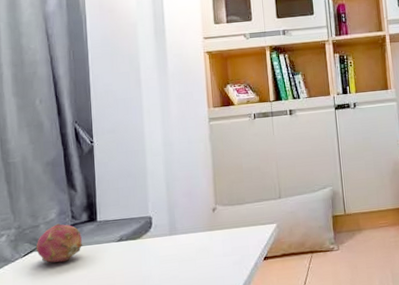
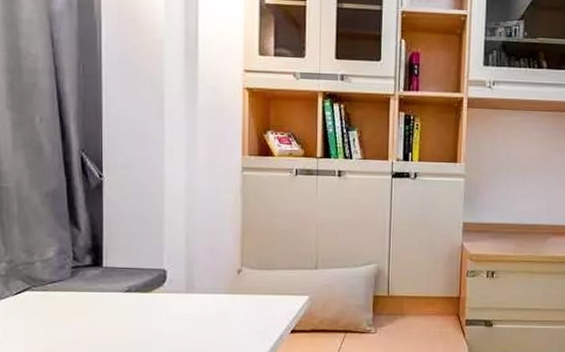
fruit: present [36,224,83,263] -> none [30,264,85,307]

